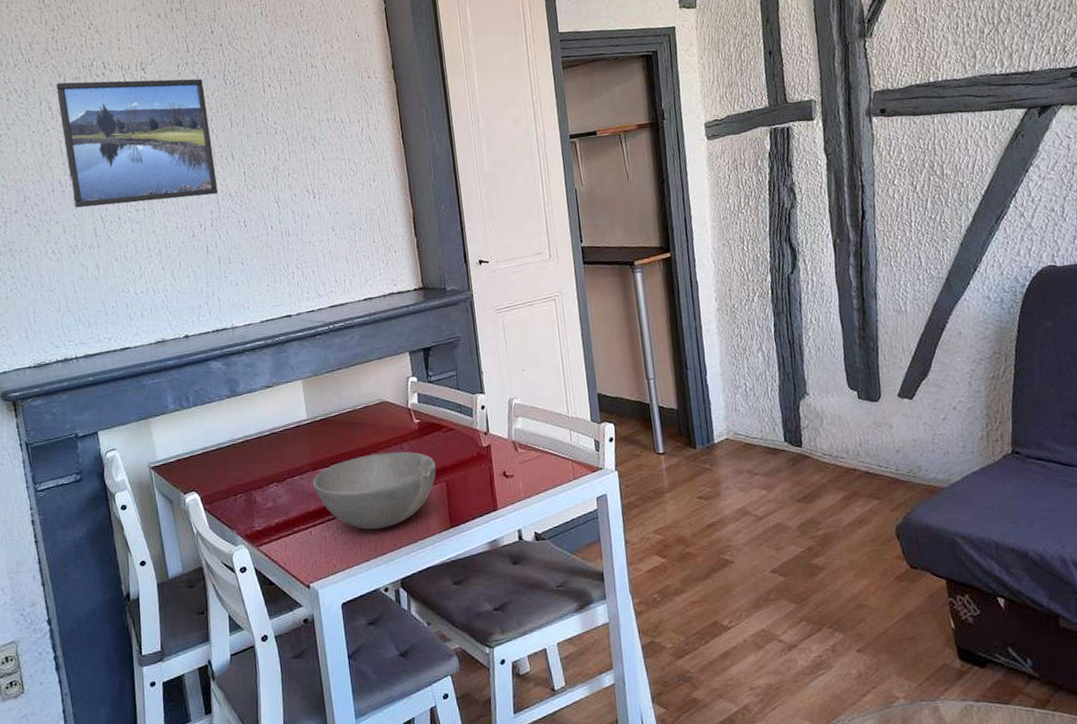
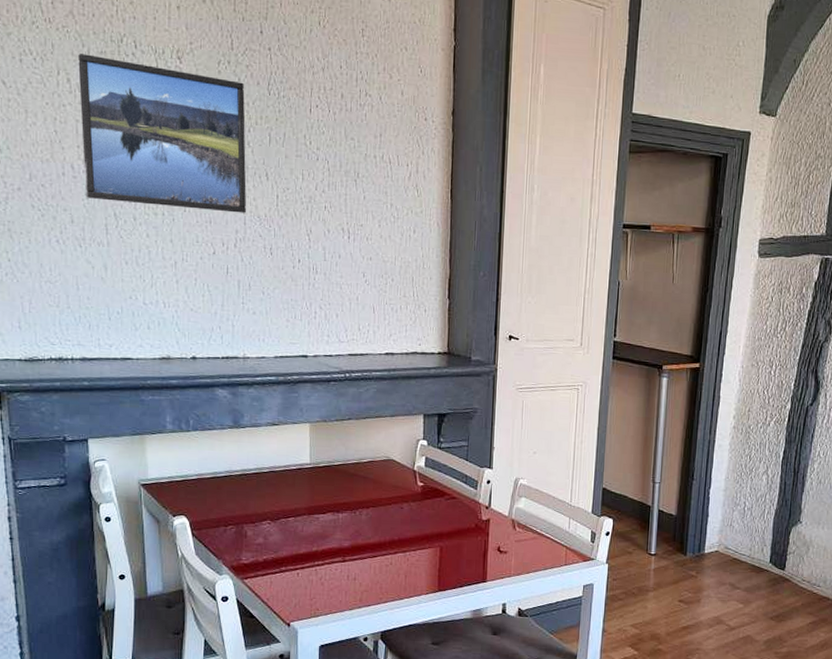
bowl: present [312,451,436,530] -> none [306,508,433,582]

